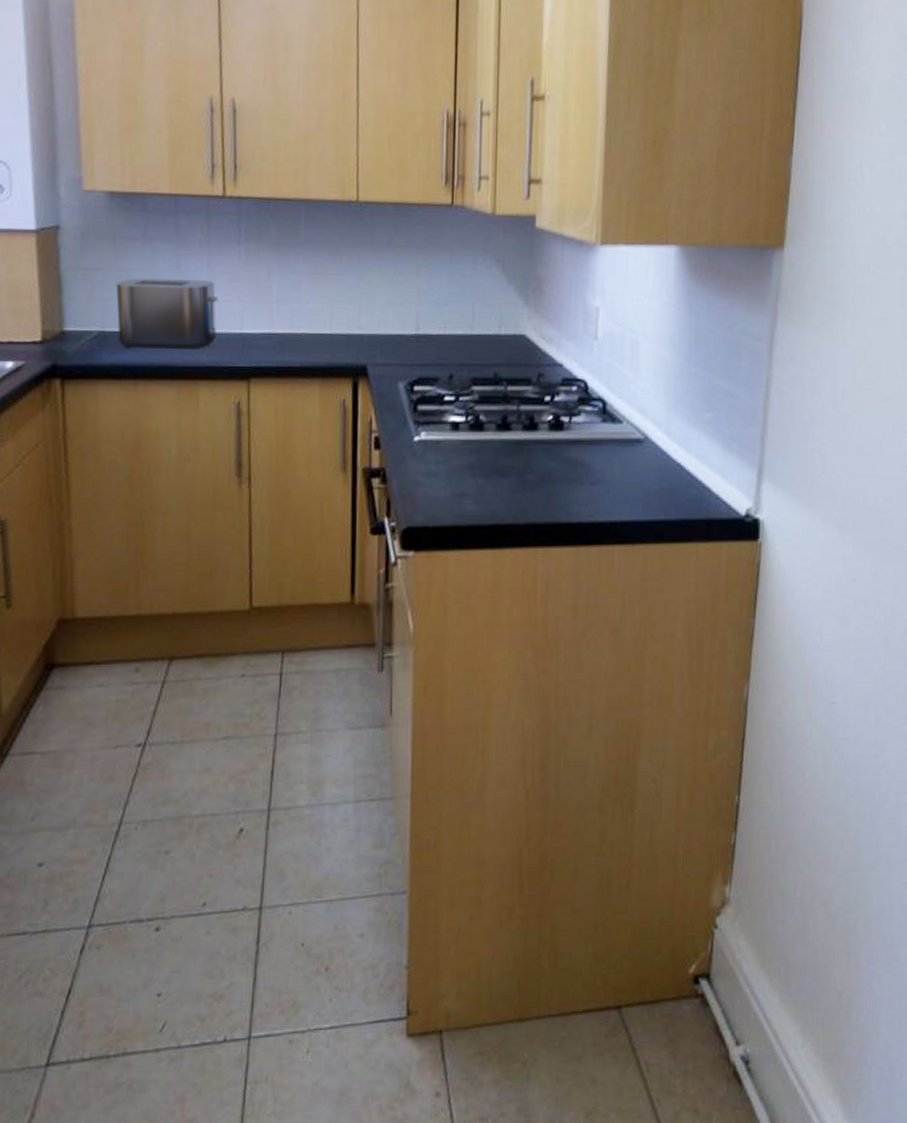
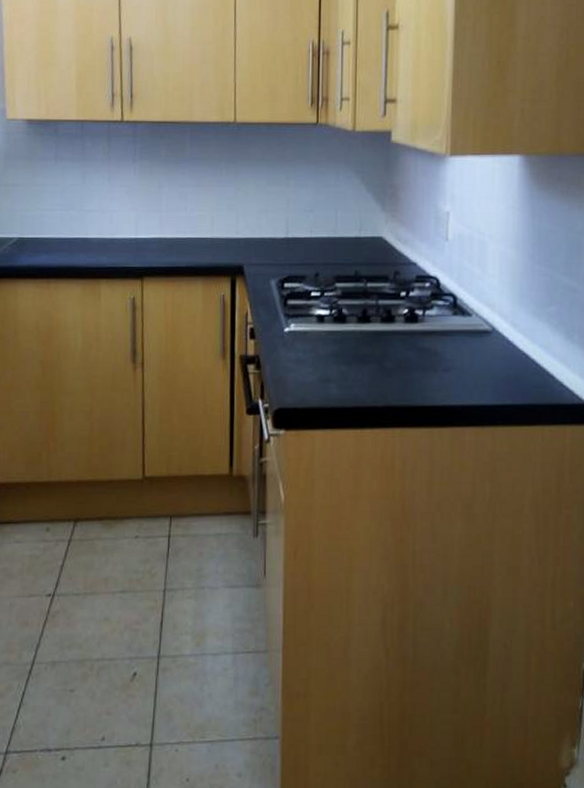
toaster: present [115,278,219,350] -> none [32,192,117,253]

